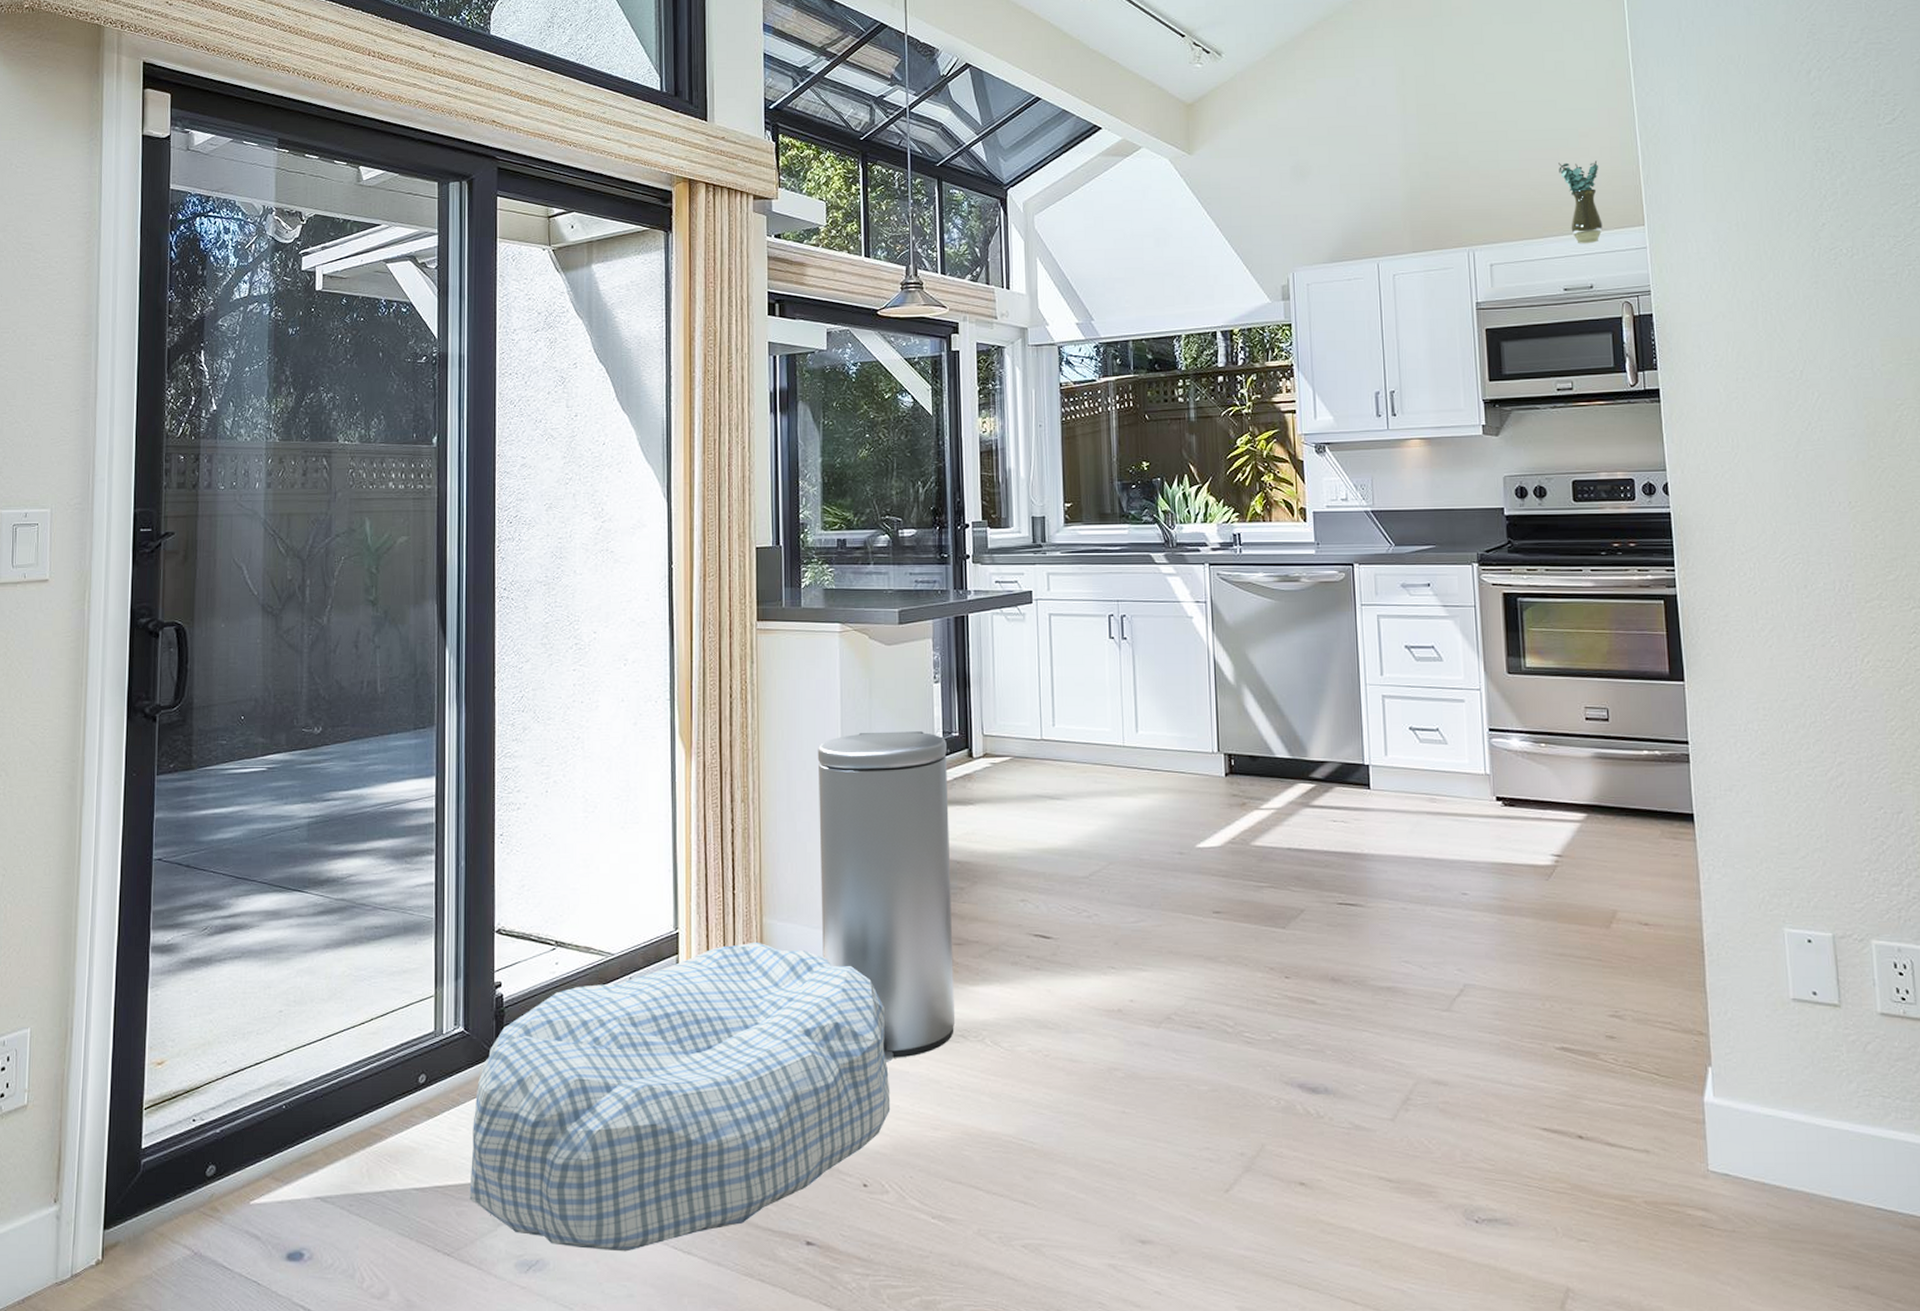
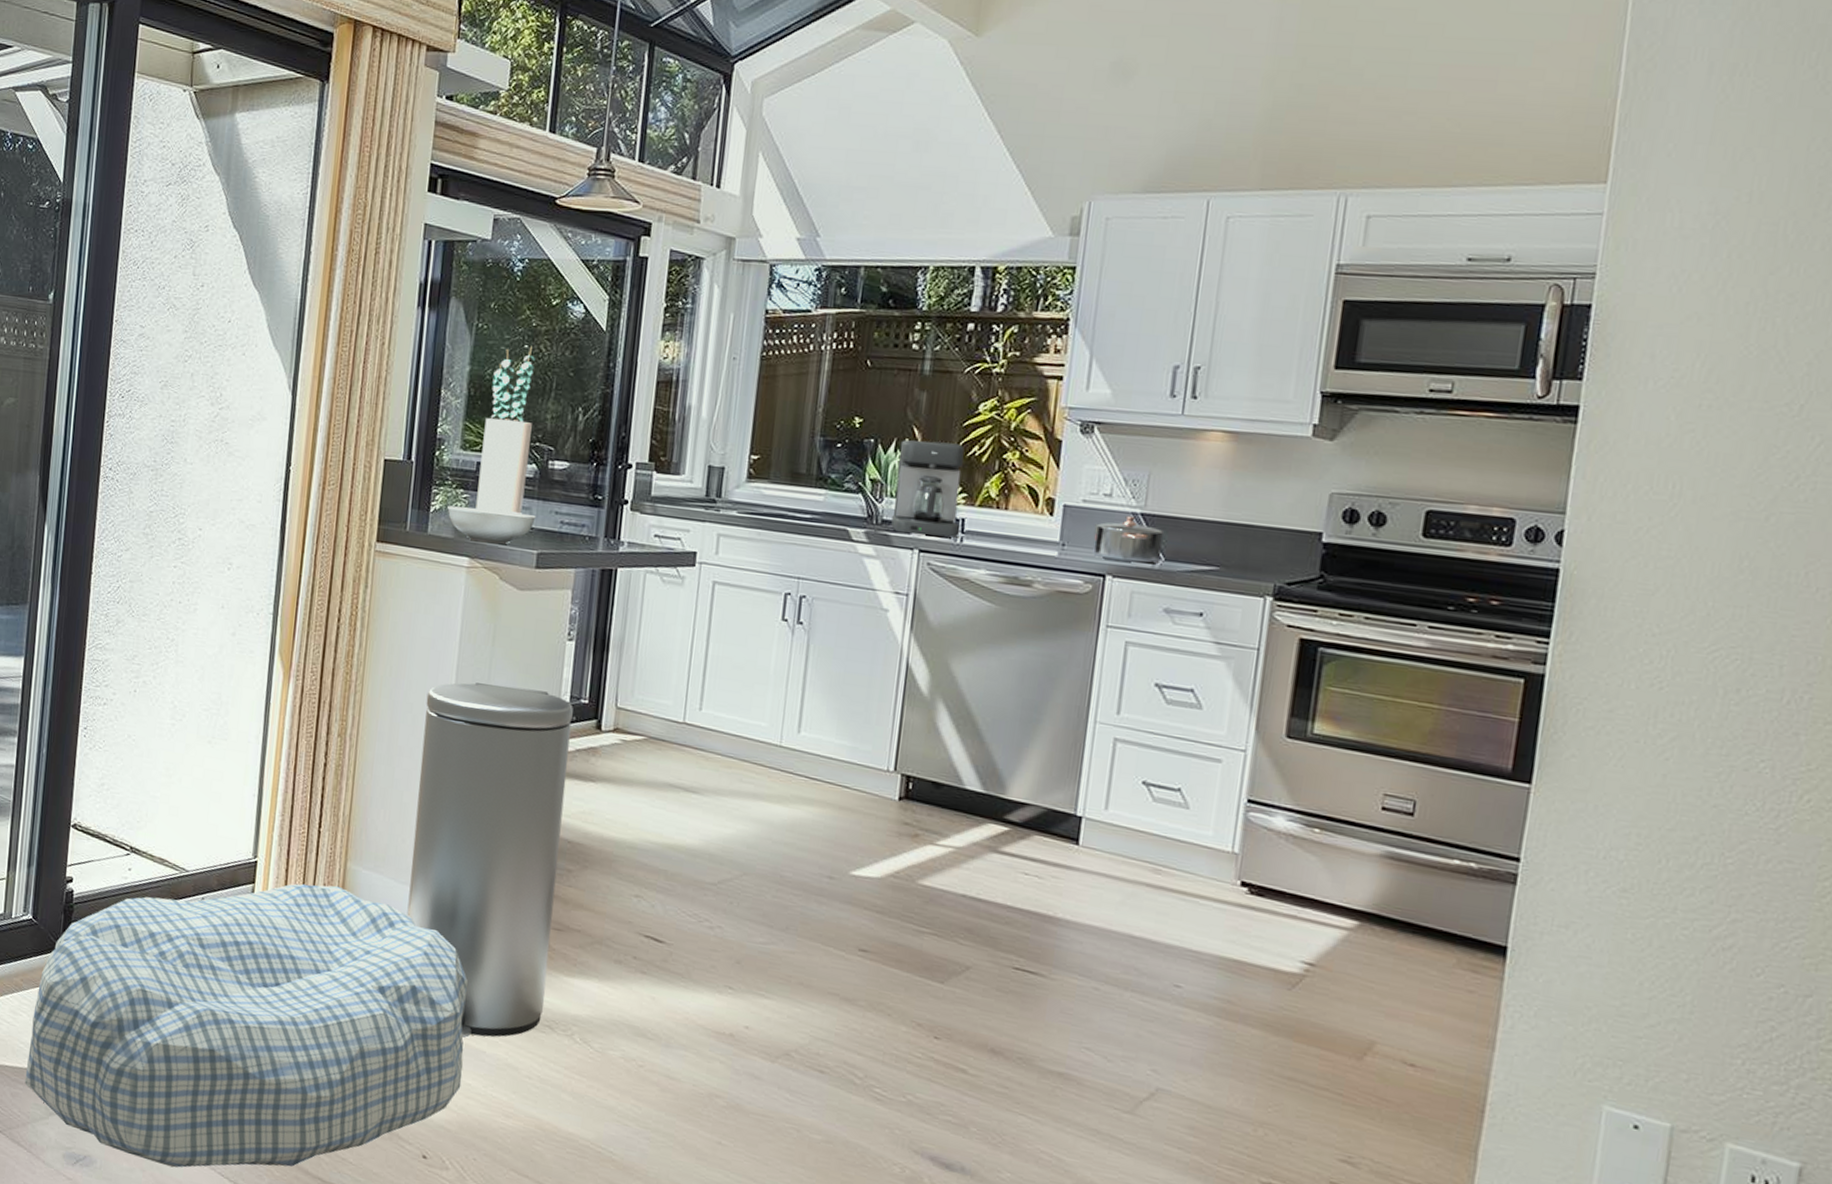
bowl: none [816,578,894,608] -> present [447,505,536,544]
vase: none [840,435,881,580] -> present [475,346,535,514]
coffee maker: none [1181,473,1237,552] -> present [891,440,965,539]
cooking pot: none [1339,514,1392,551] -> present [1092,515,1165,564]
vase: present [1558,160,1603,244] -> none [1493,86,1555,202]

